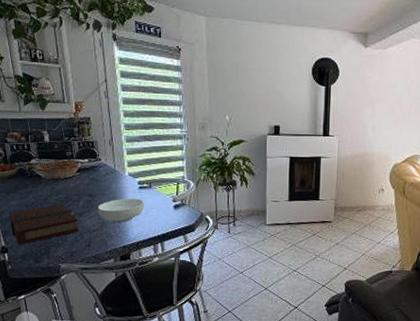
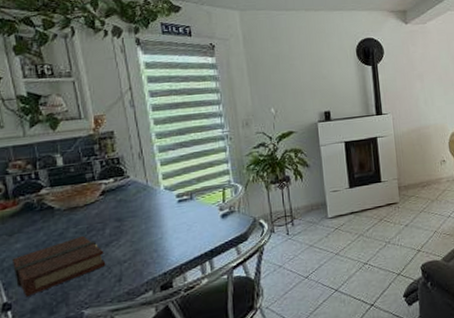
cereal bowl: present [97,198,145,223] -> none [128,214,186,247]

